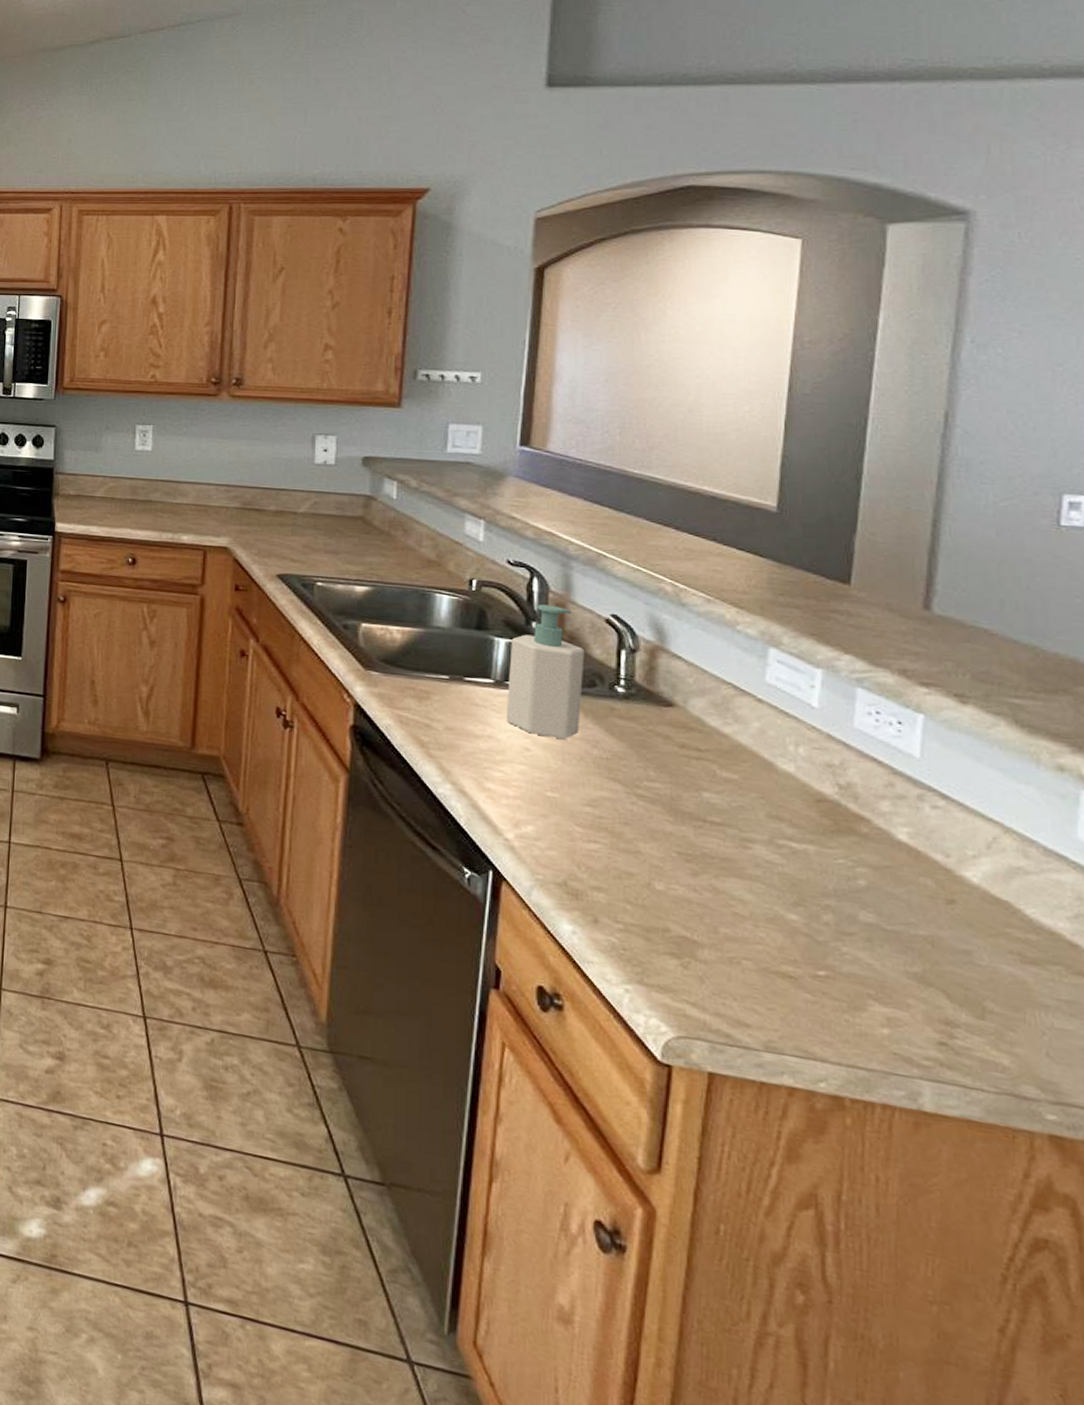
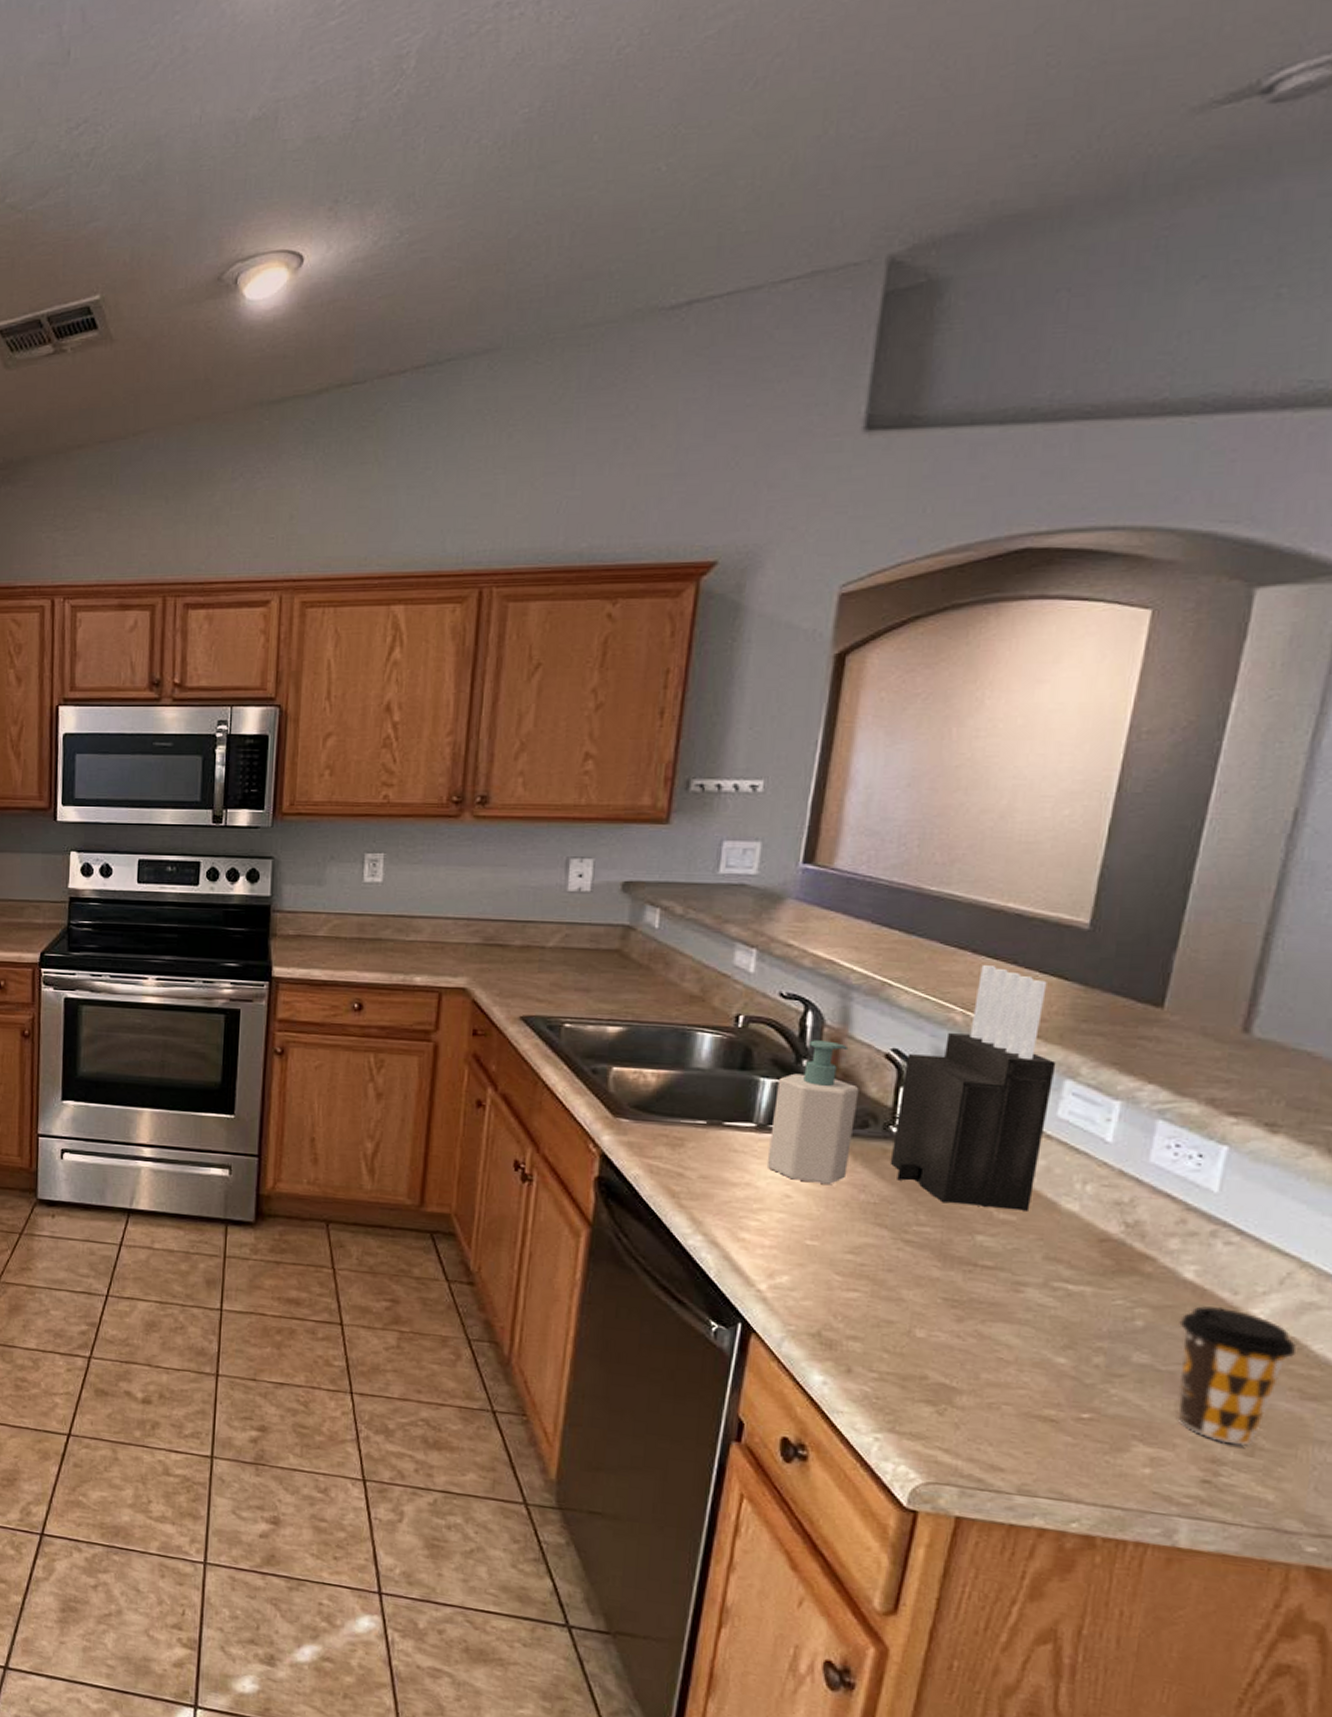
knife block: none [618,541,760,770] -> present [889,965,1056,1211]
coffee cup: none [899,867,1012,1008] -> present [1178,1306,1297,1446]

